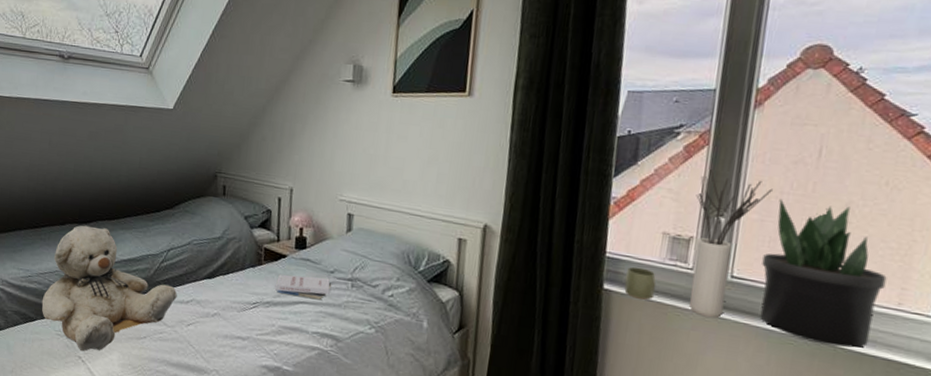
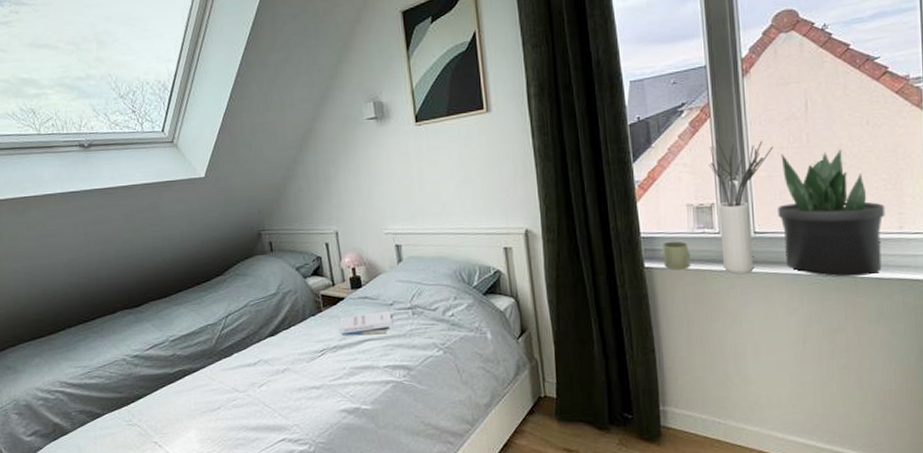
teddy bear: present [41,225,177,352] -> none [106,308,244,437]

